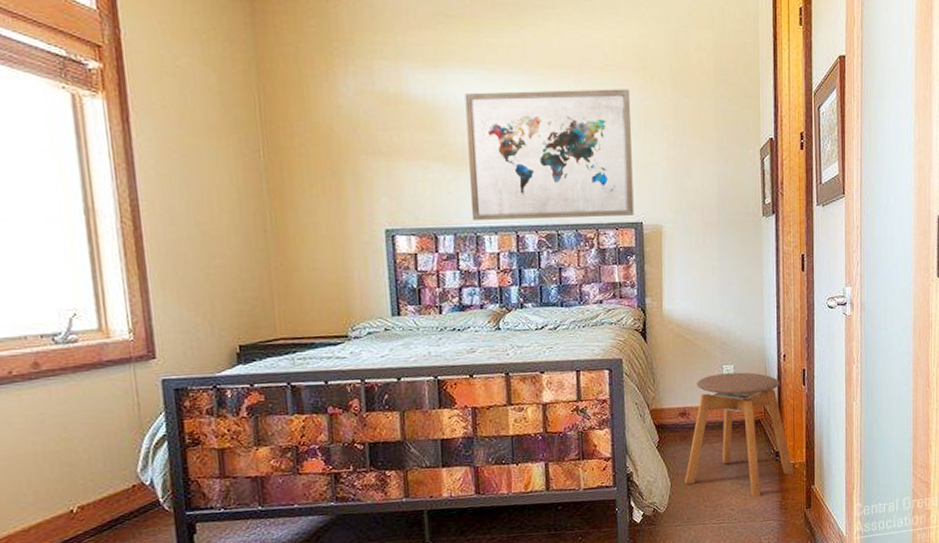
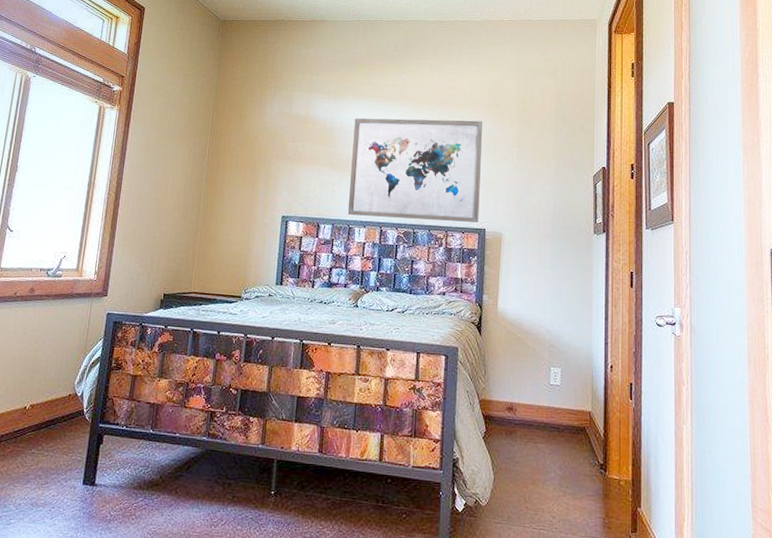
stool: present [685,372,794,497] -> none [508,374,619,508]

